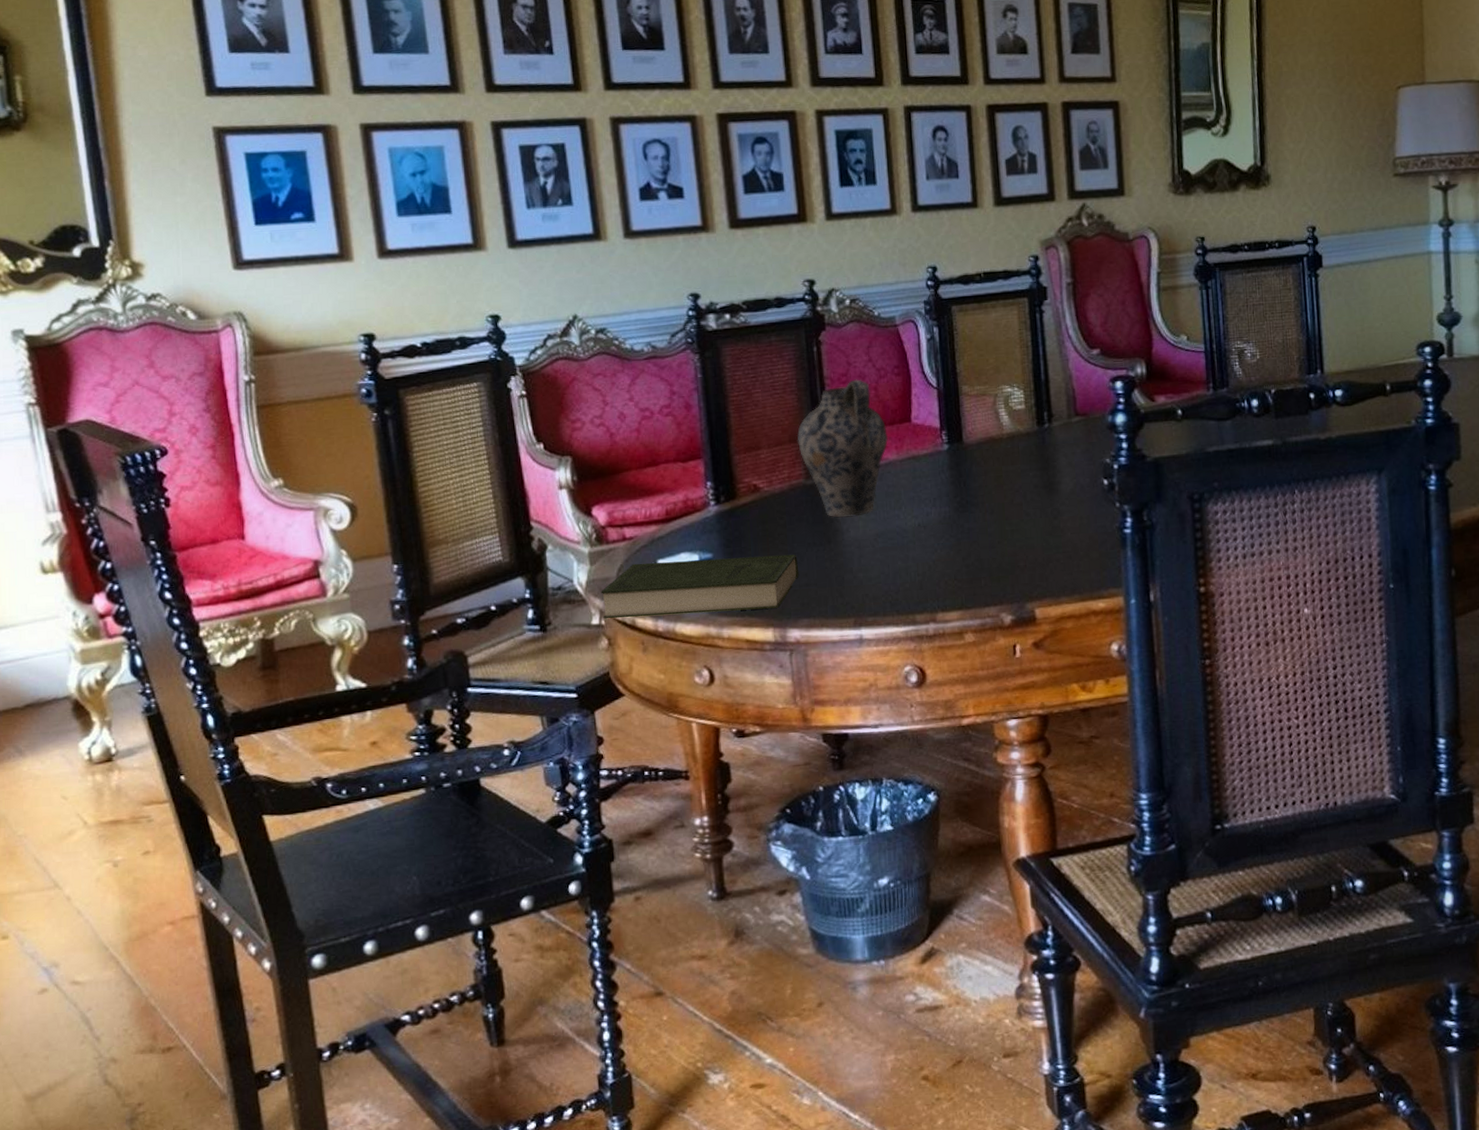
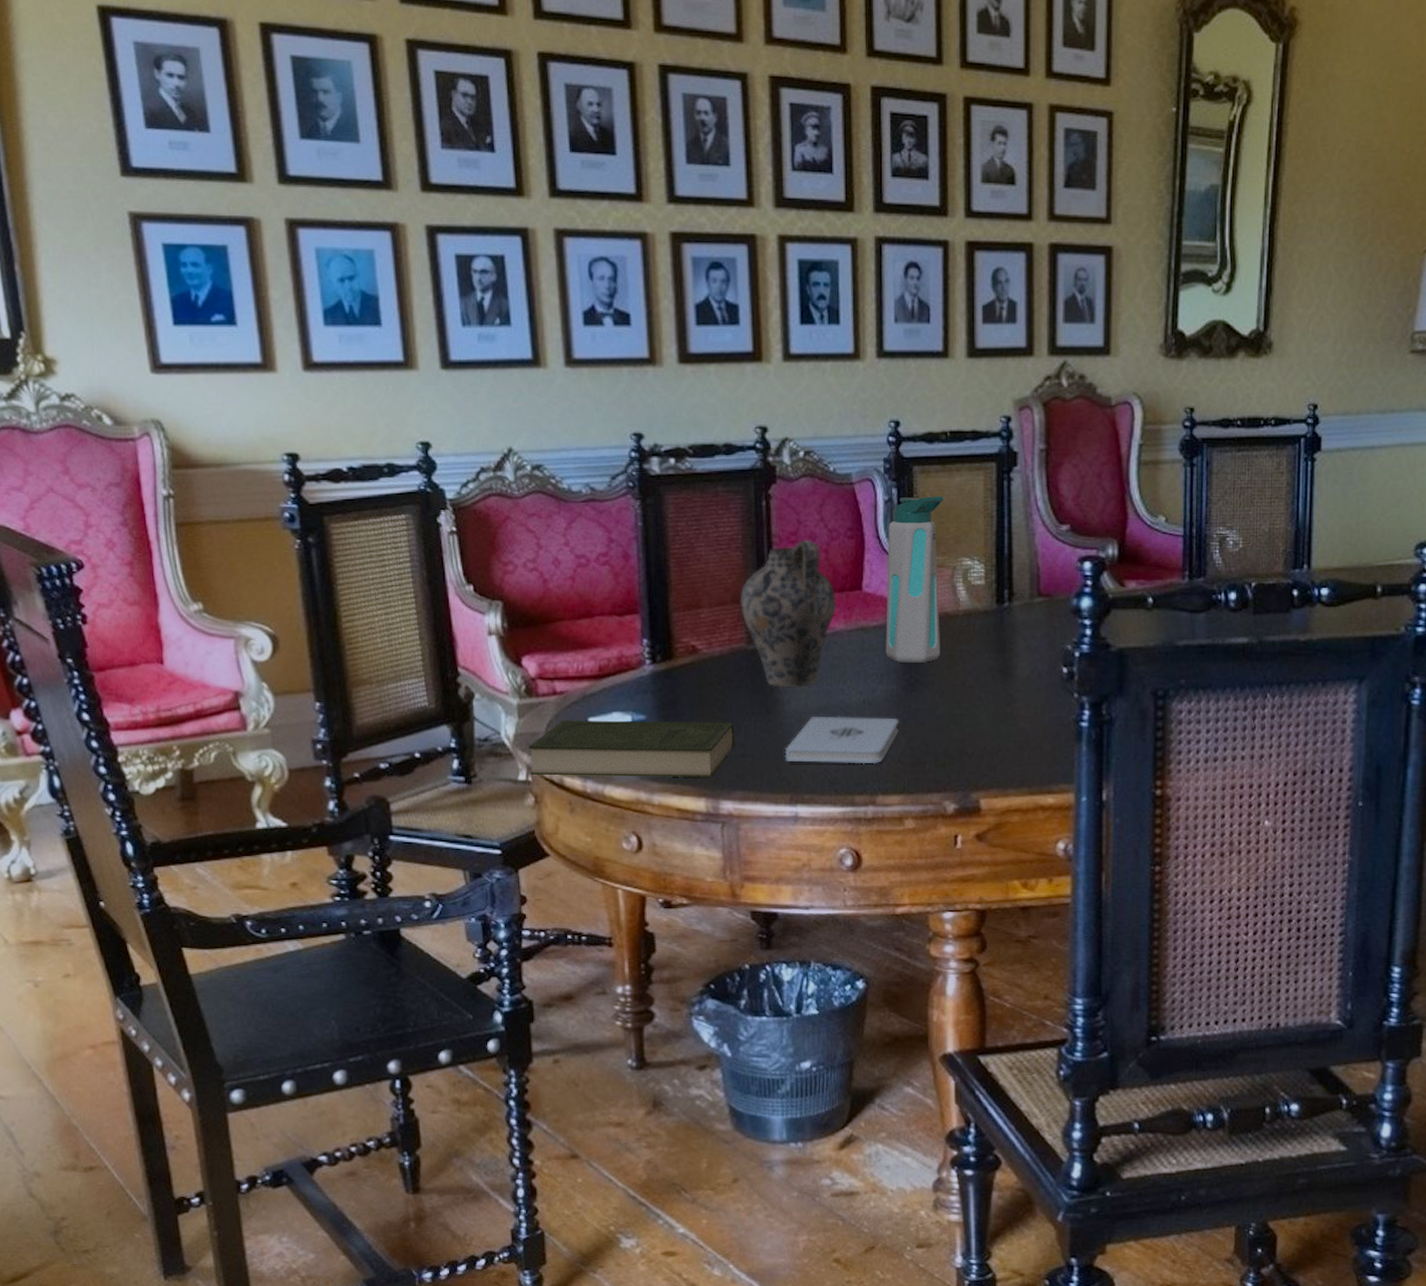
notepad: none [846,538,955,587] -> present [785,716,900,764]
water bottle: none [932,330,988,487] -> present [886,495,943,664]

